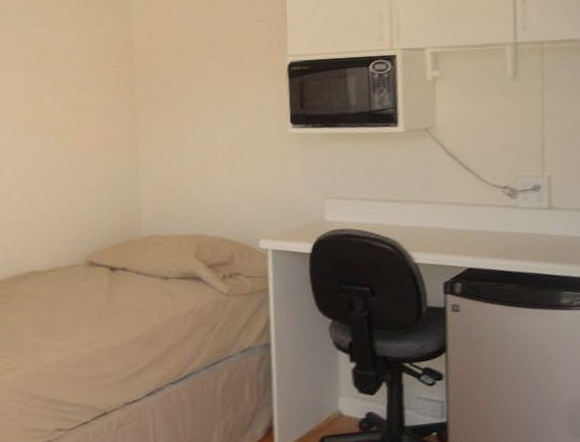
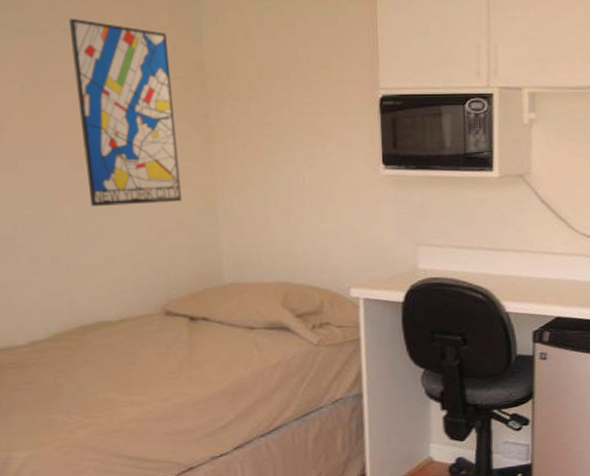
wall art: none [22,12,108,168] -> present [68,18,182,206]

